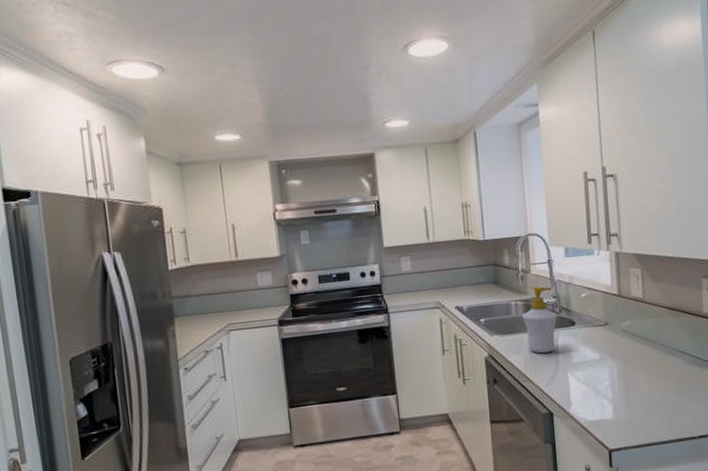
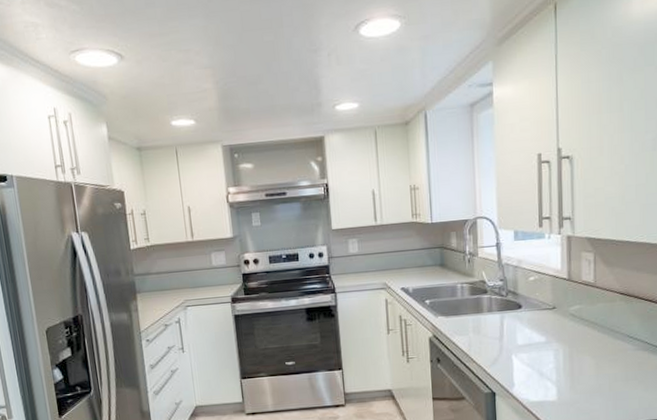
soap bottle: present [522,286,558,354] -> none [468,269,504,335]

